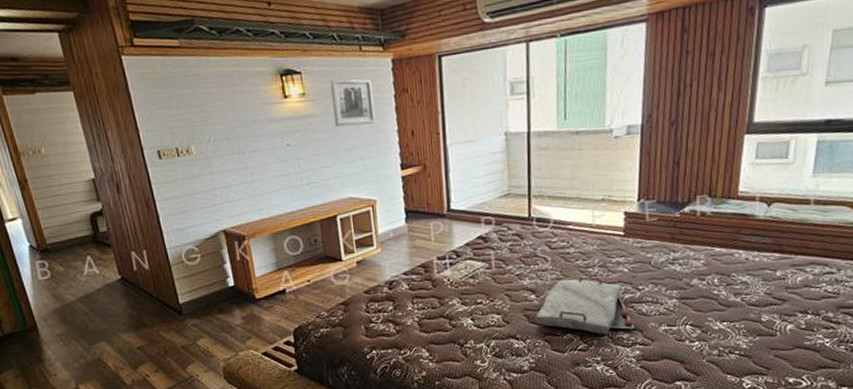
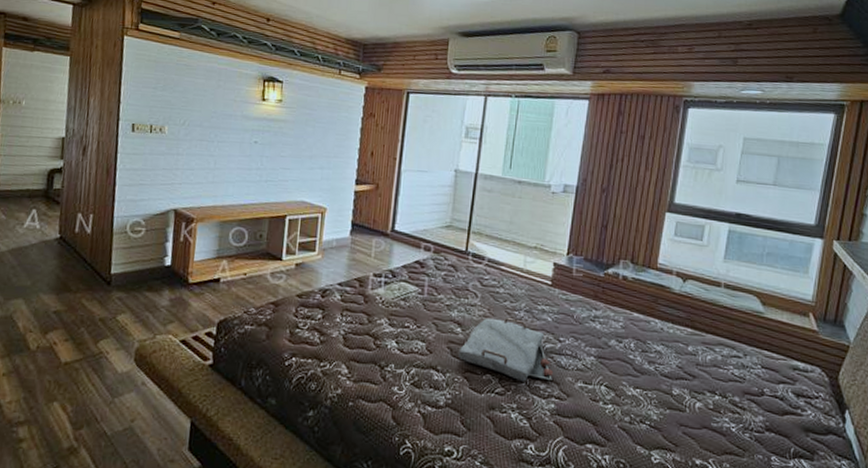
wall art: present [330,79,376,128] -> none [303,93,344,139]

